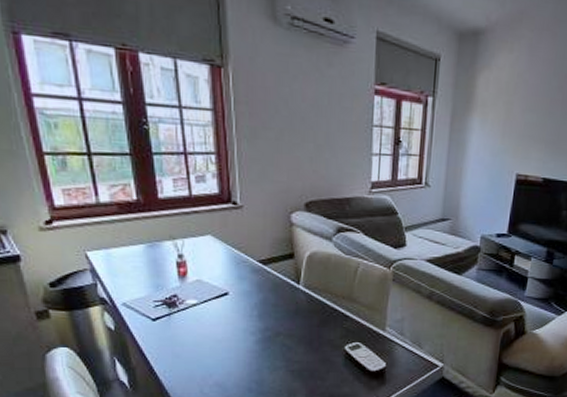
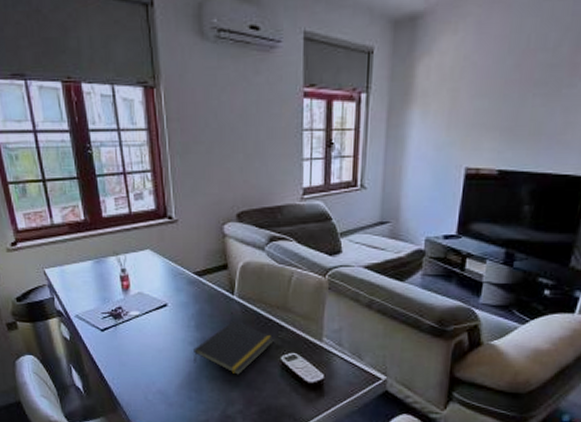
notepad: none [255,310,339,365] -> present [194,320,274,375]

